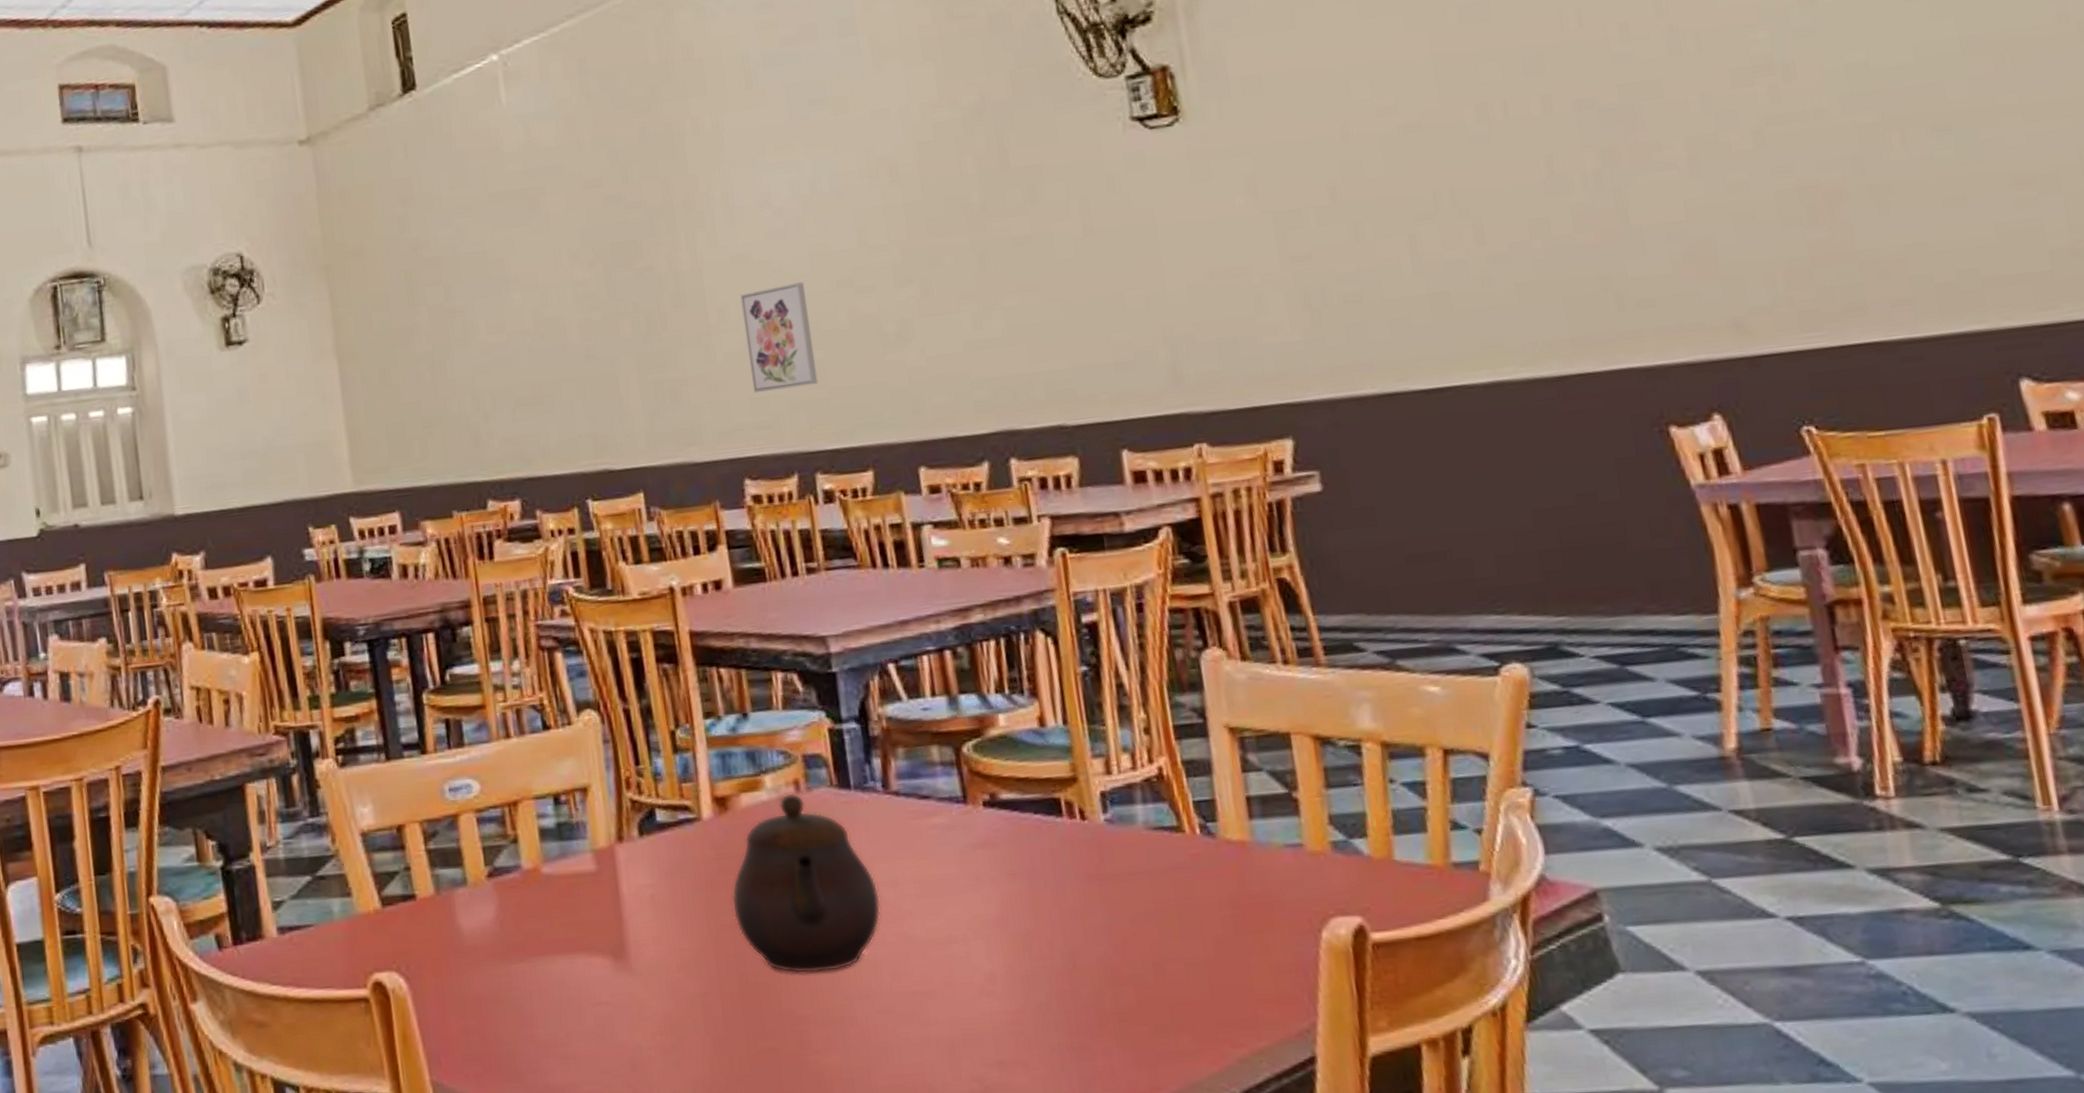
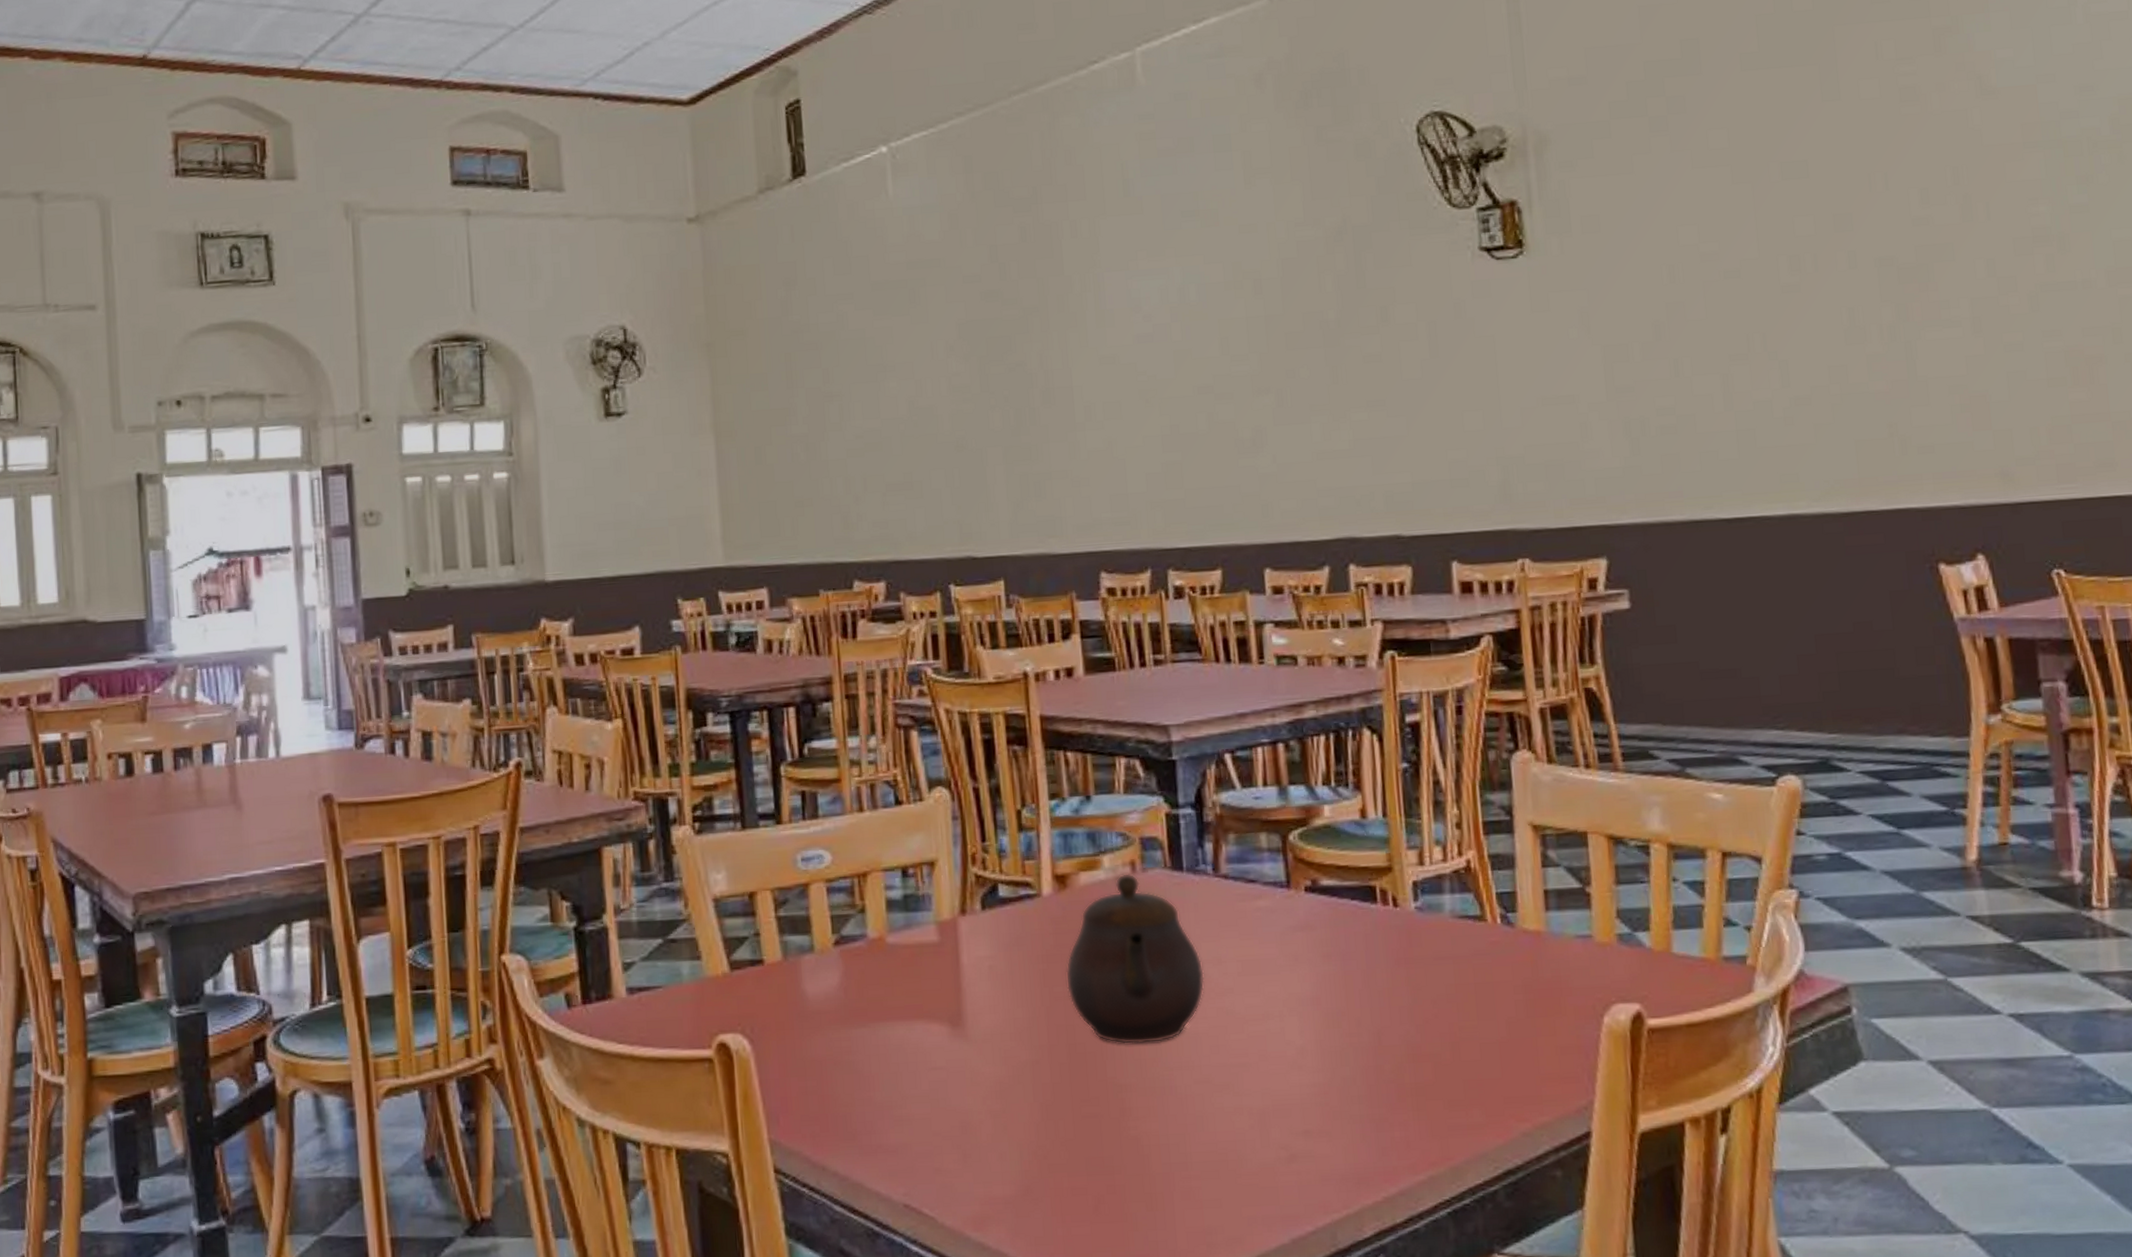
wall art: present [740,282,819,393] -> none [1106,386,1175,489]

